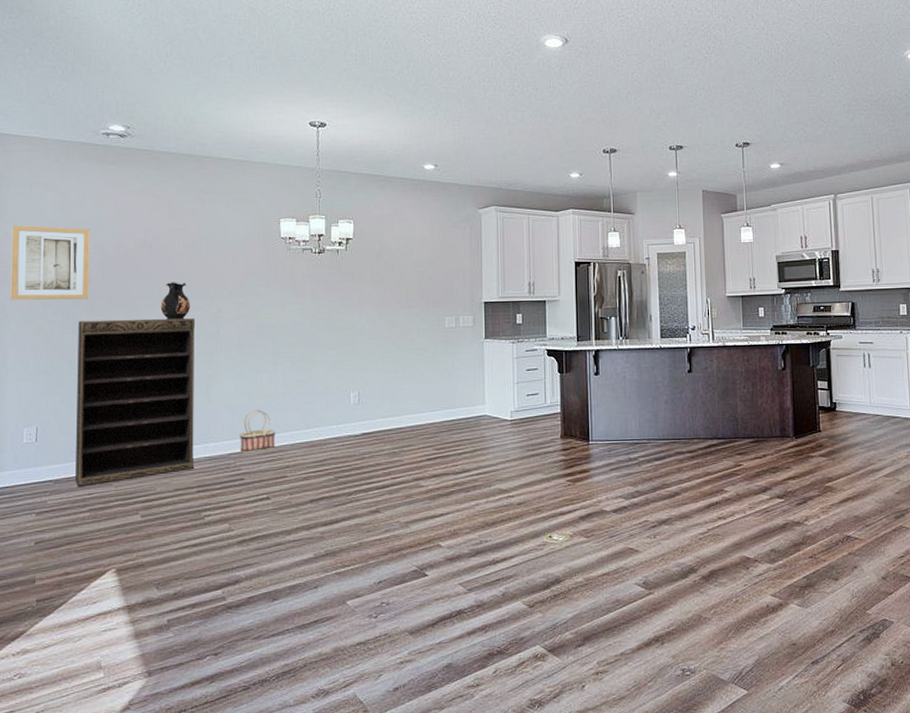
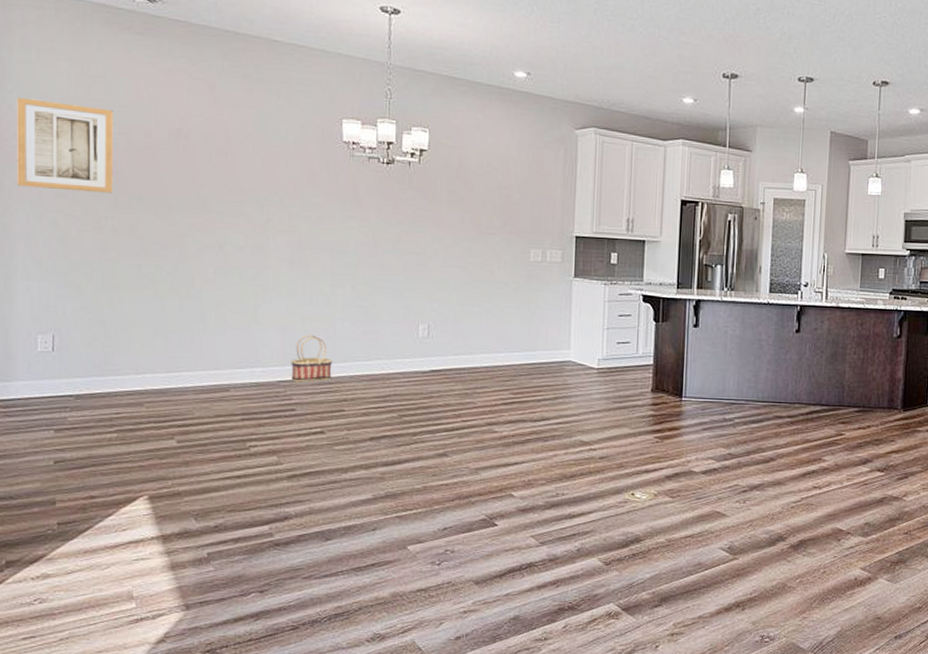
bookshelf: present [75,318,195,487] -> none [100,217,240,405]
ceramic jug: present [160,282,191,320] -> none [199,182,235,227]

